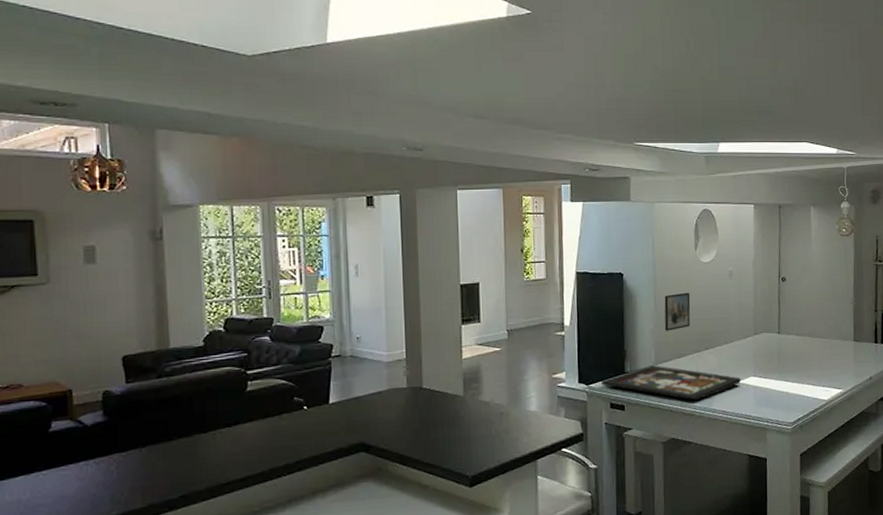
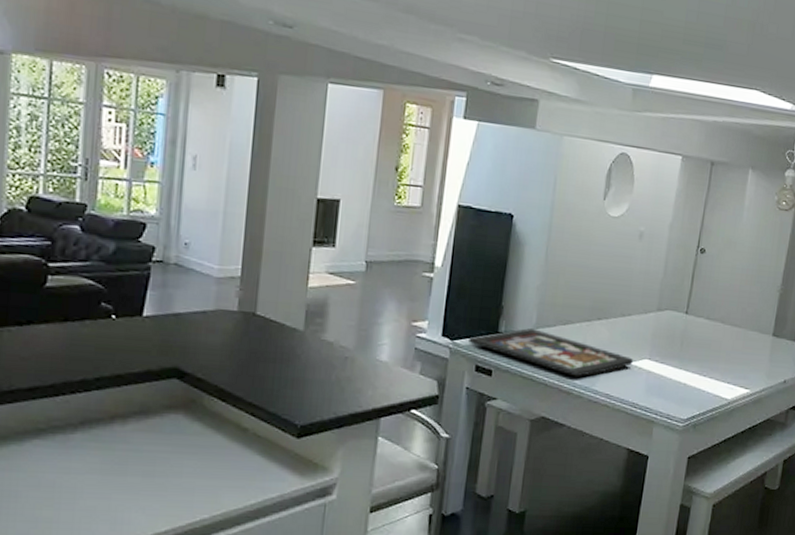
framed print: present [664,292,691,331] -> none [552,248,590,292]

